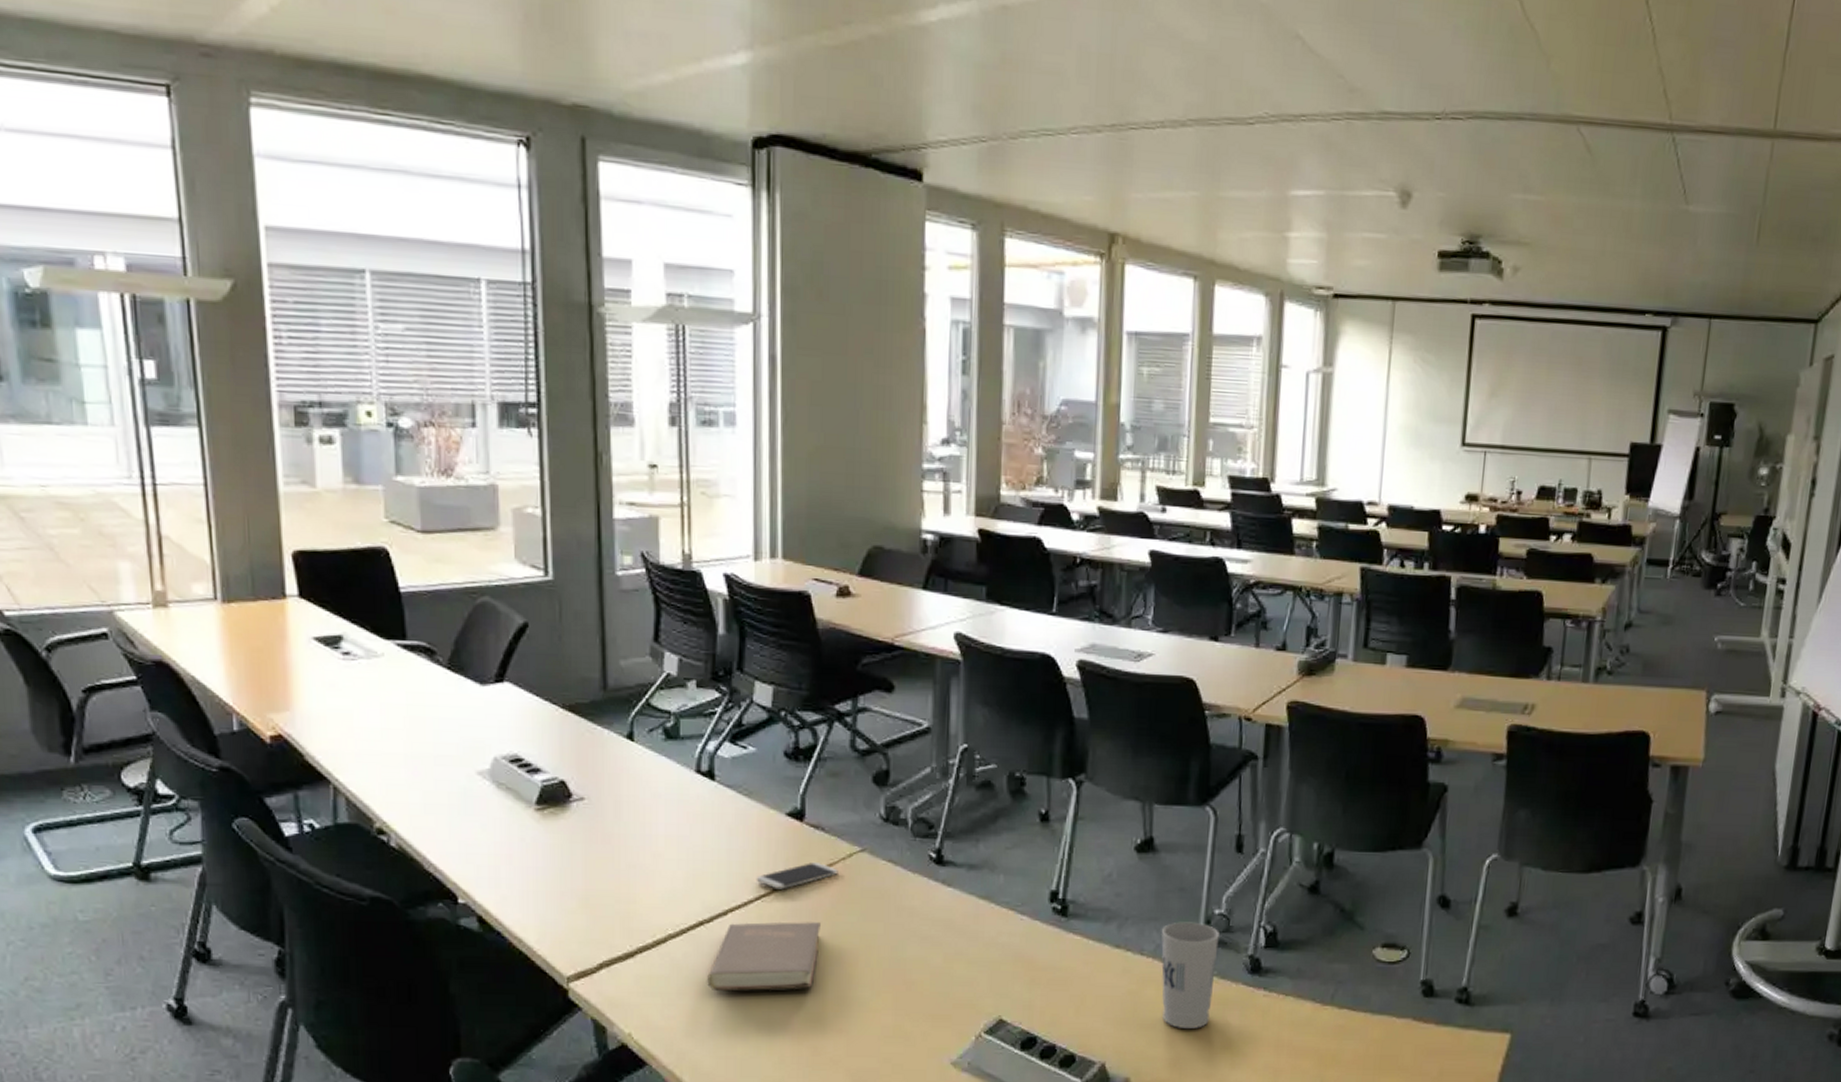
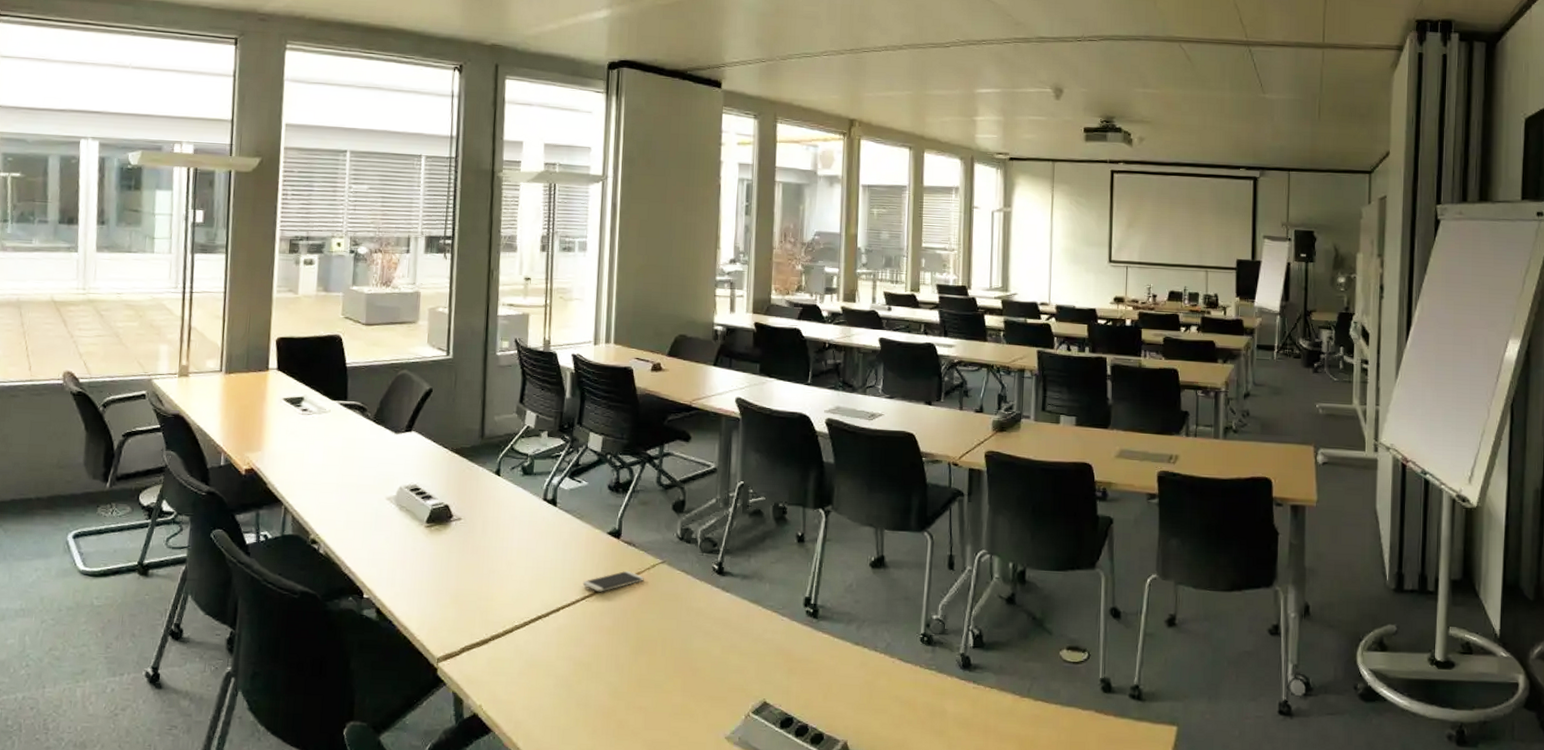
book: present [707,921,821,992] -> none [541,617,629,673]
cup: present [1161,922,1219,1028] -> none [891,624,937,714]

